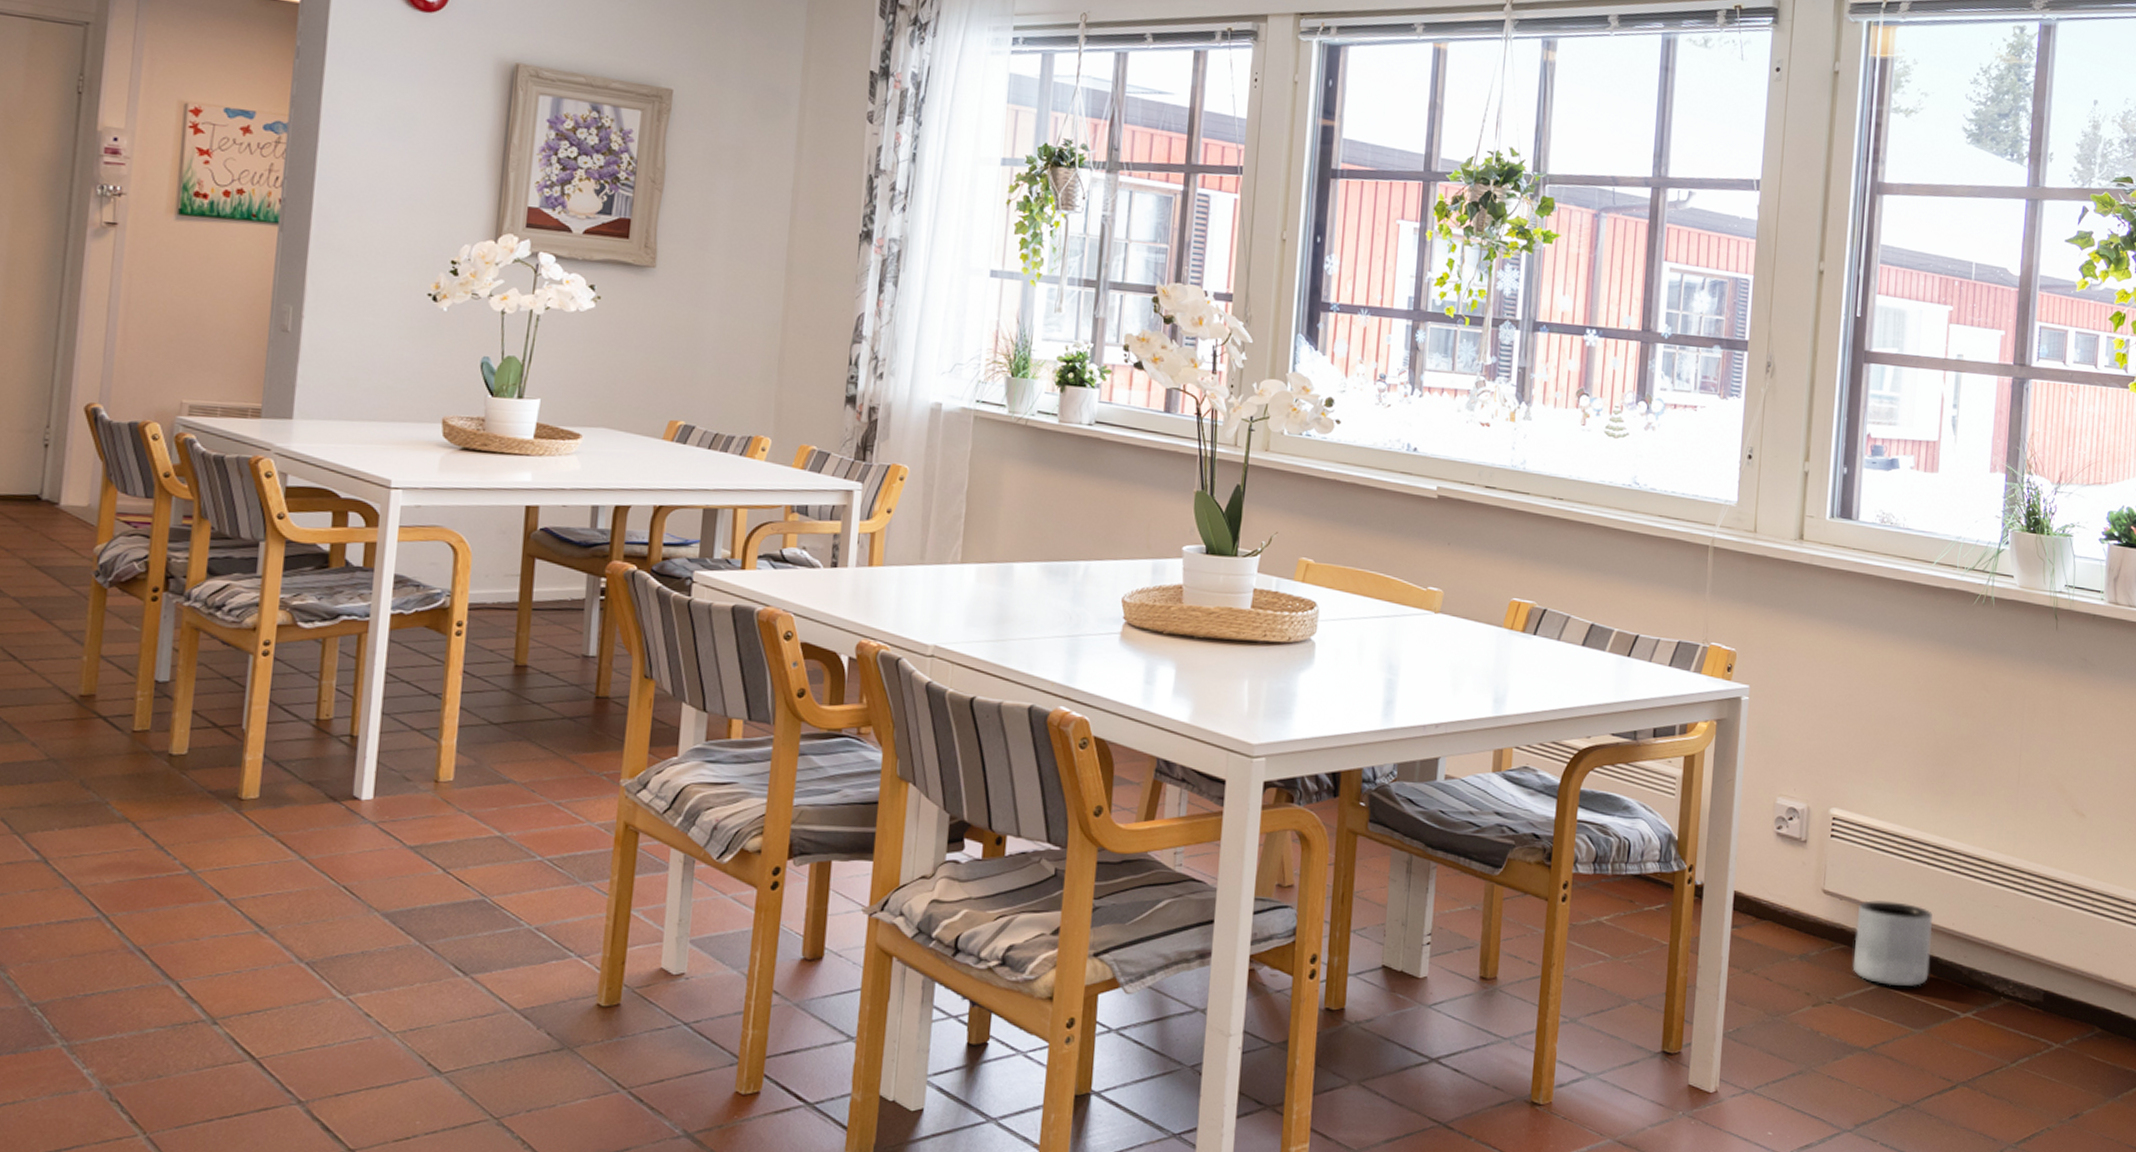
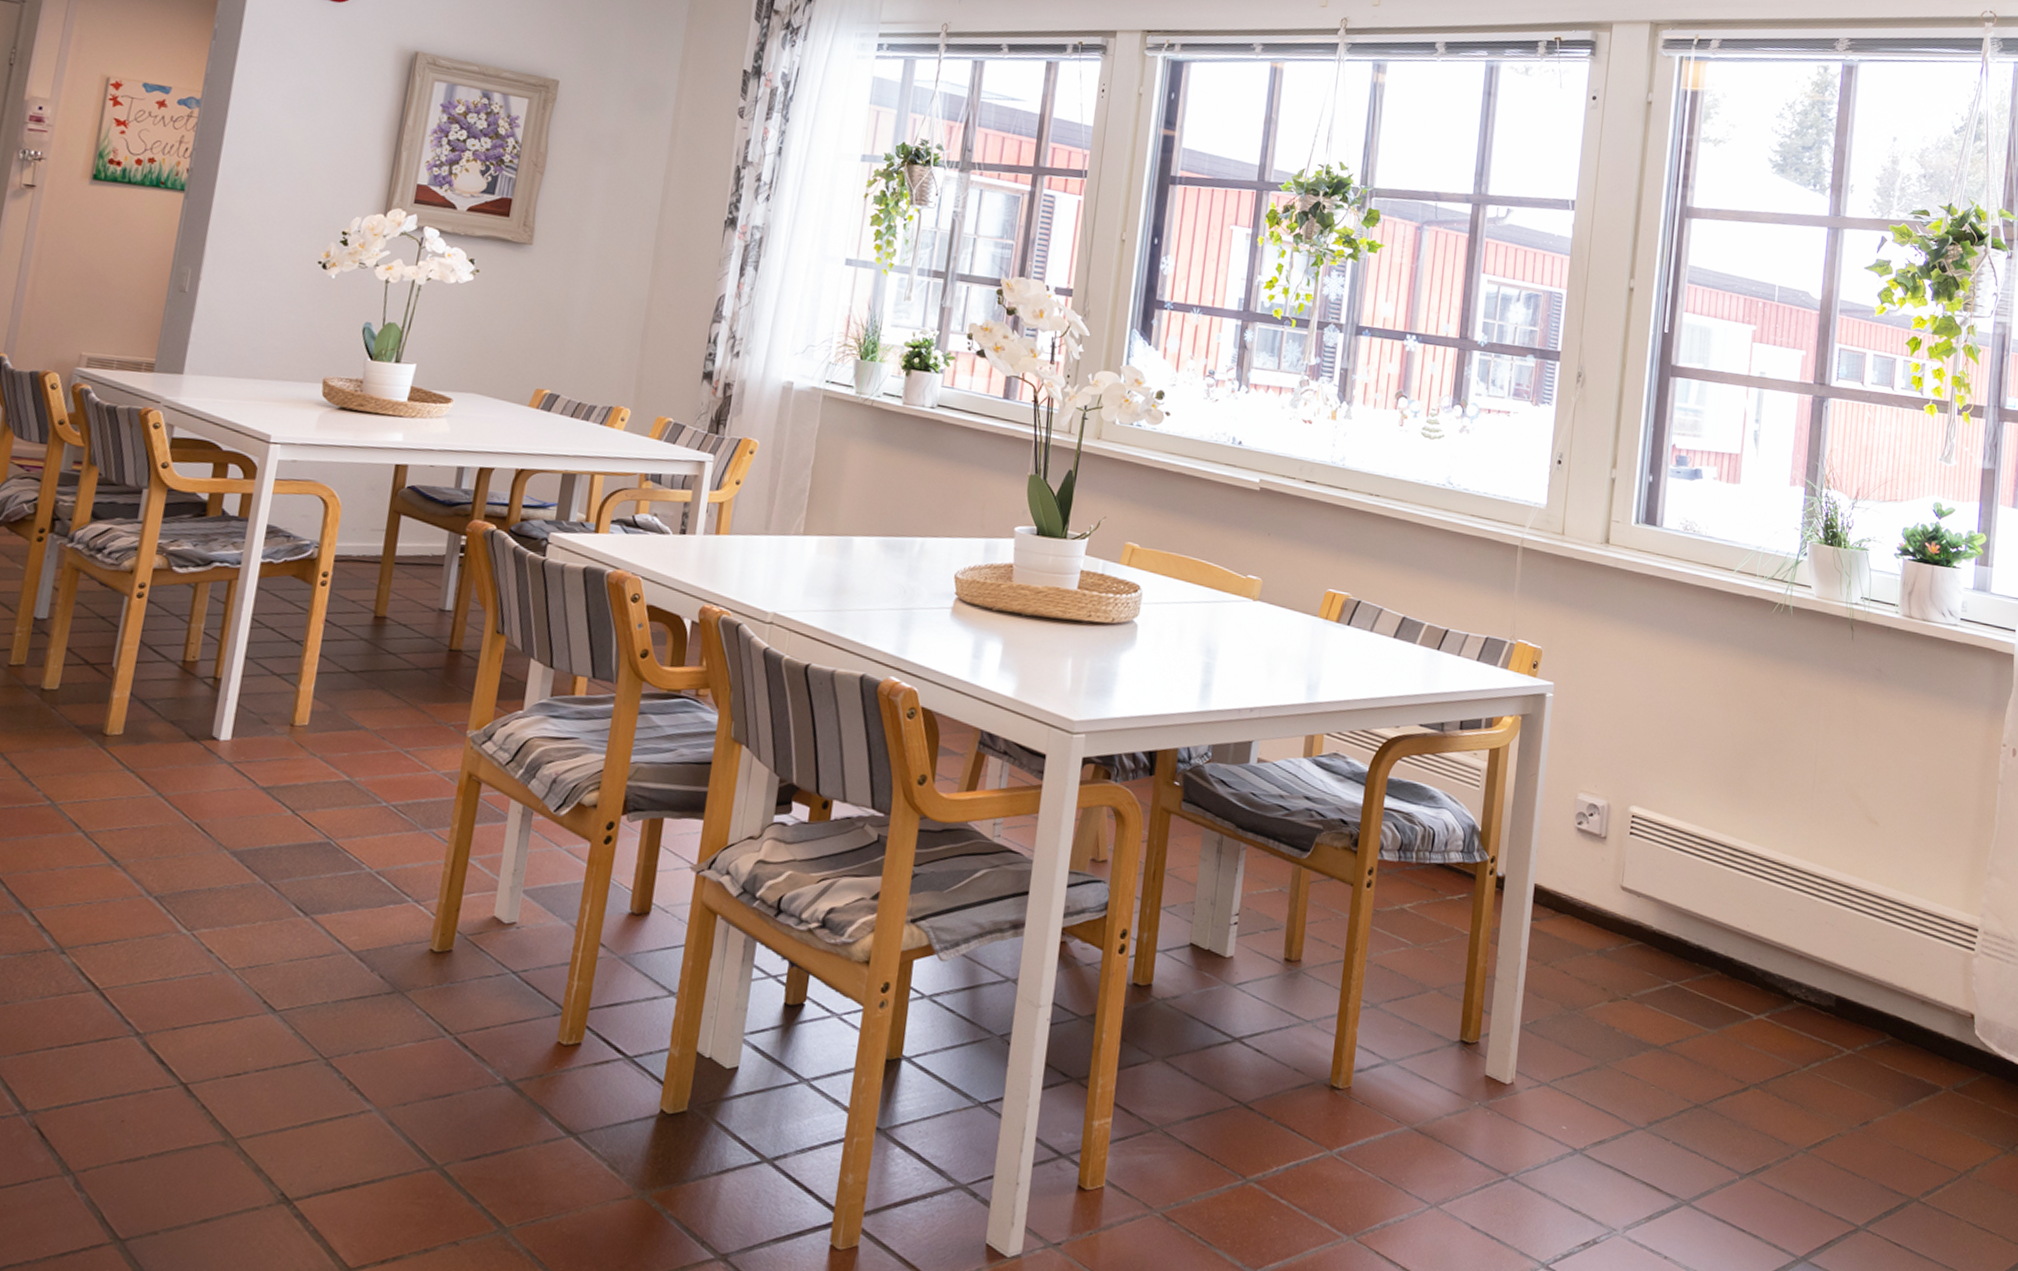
planter: present [1852,900,1933,987] -> none [1648,898,1728,986]

